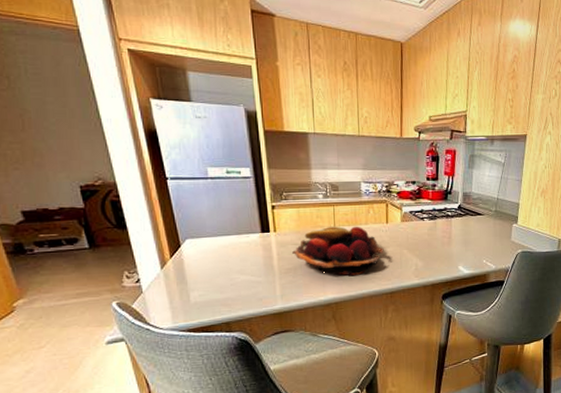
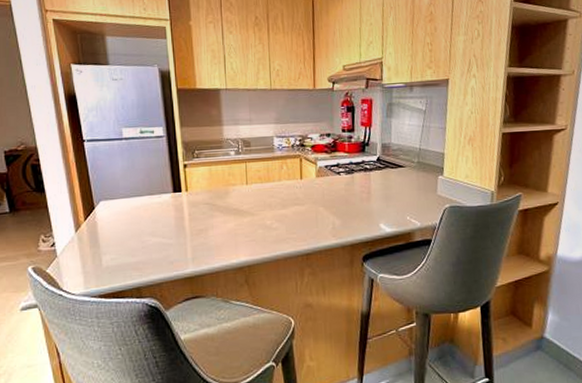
fruit basket: present [292,226,384,277] -> none [204,183,299,237]

